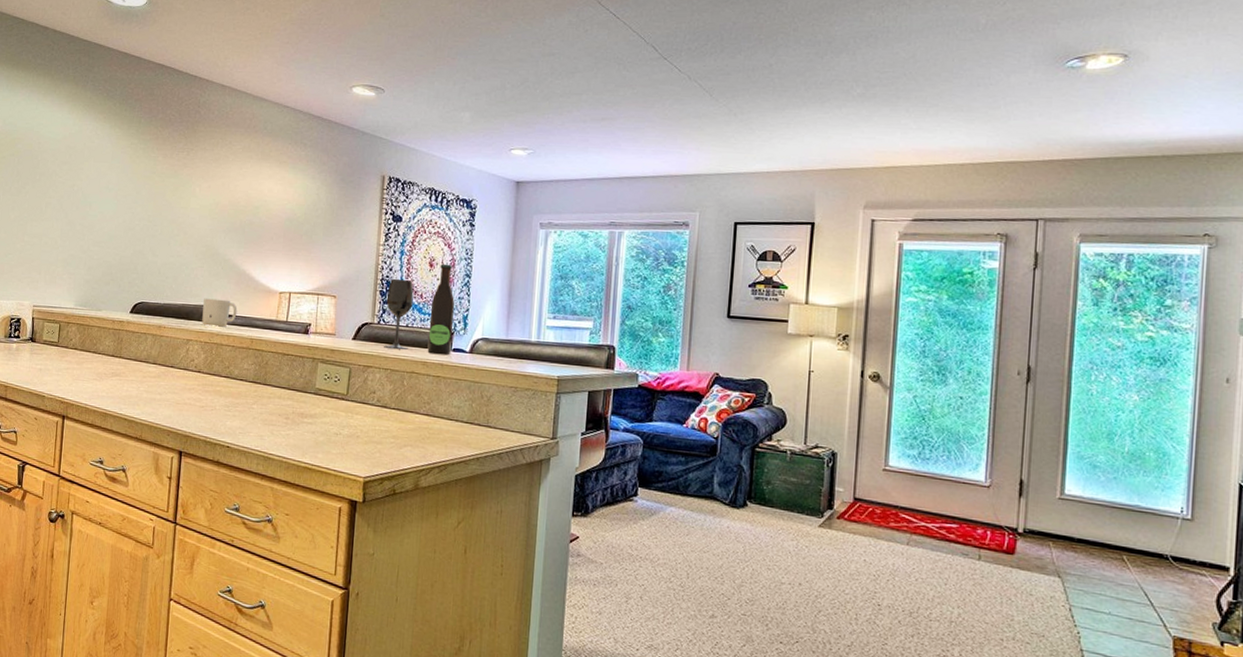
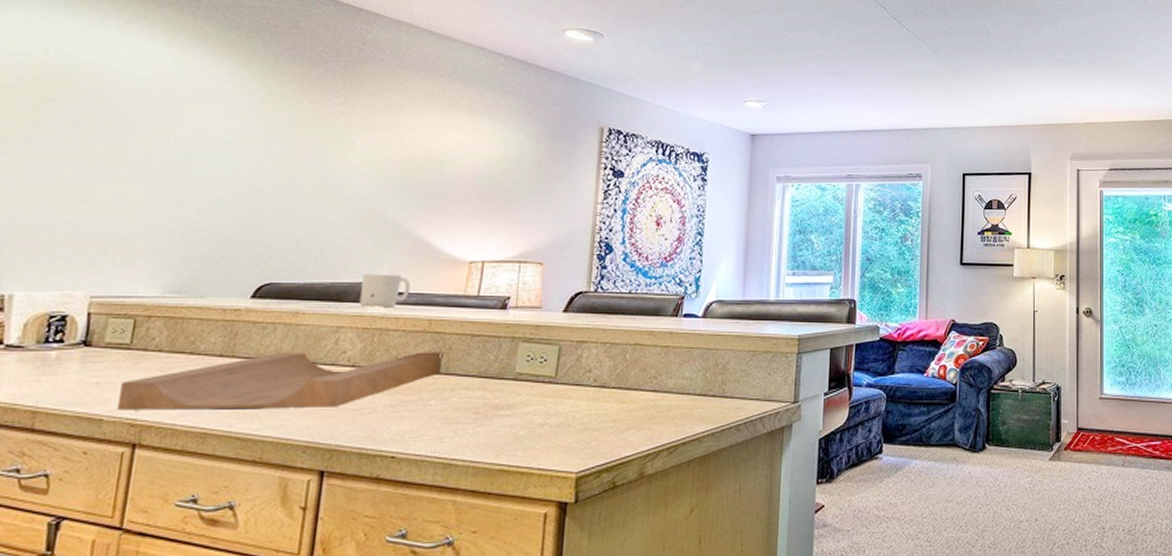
cutting board: none [53,357,262,403] -> present [117,352,443,410]
wine glass: present [384,278,414,351] -> none [602,240,638,320]
bottle: present [427,263,455,356] -> none [654,222,686,322]

